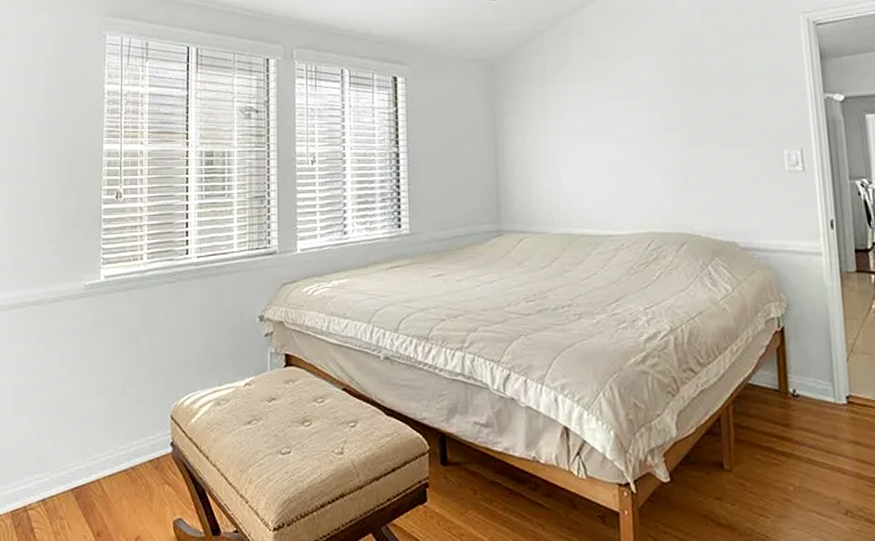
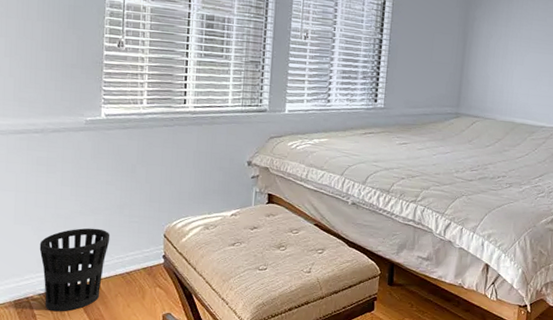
wastebasket: none [38,413,113,523] -> present [39,228,110,312]

